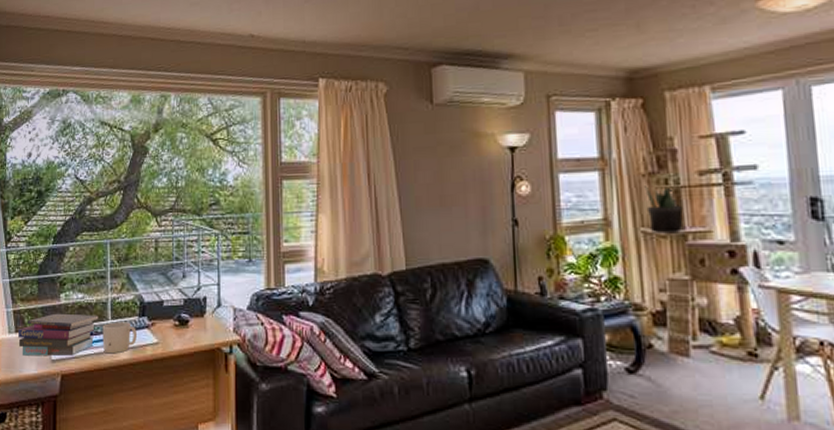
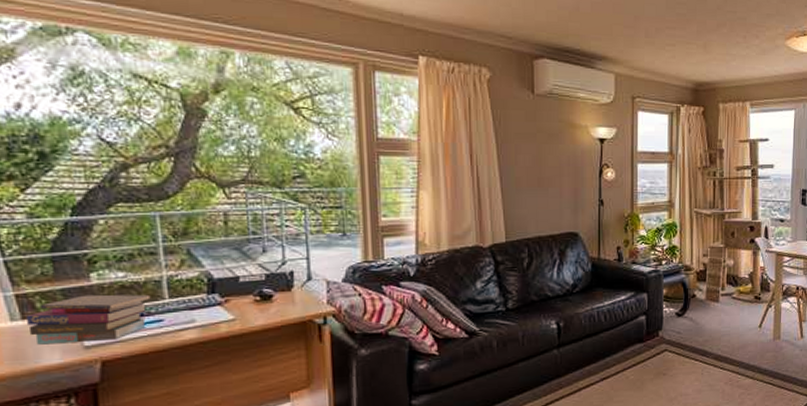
mug: present [102,322,137,354] -> none [157,300,206,335]
planter: present [645,185,683,234] -> none [699,177,724,213]

